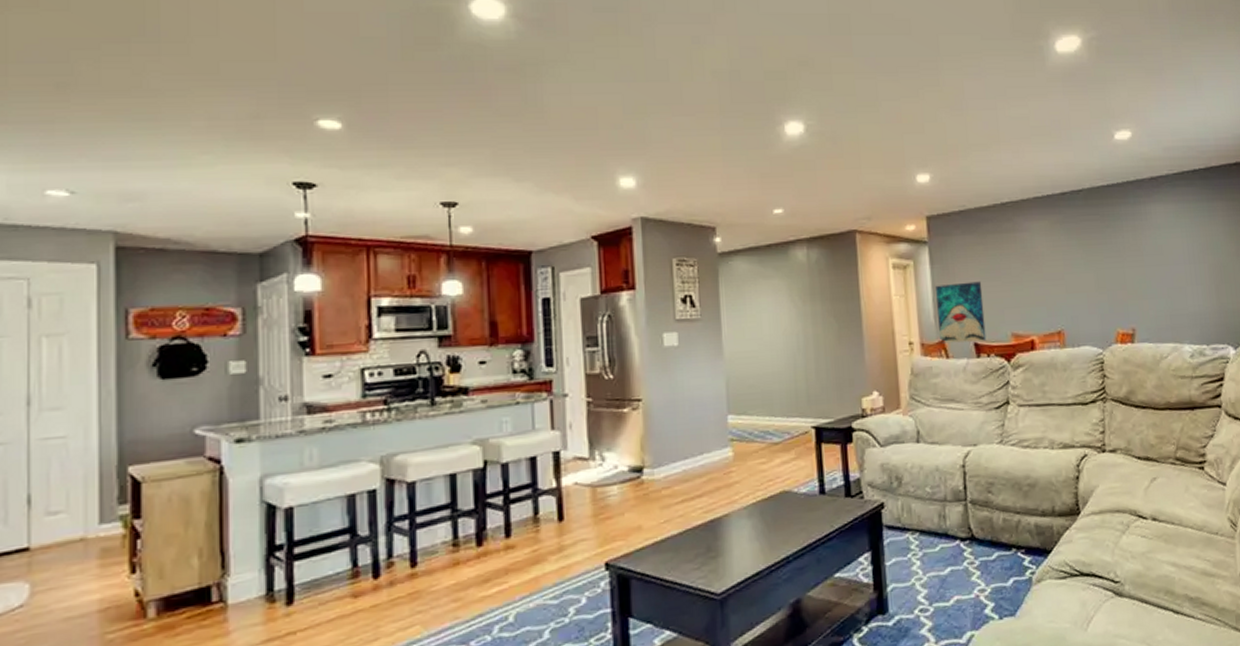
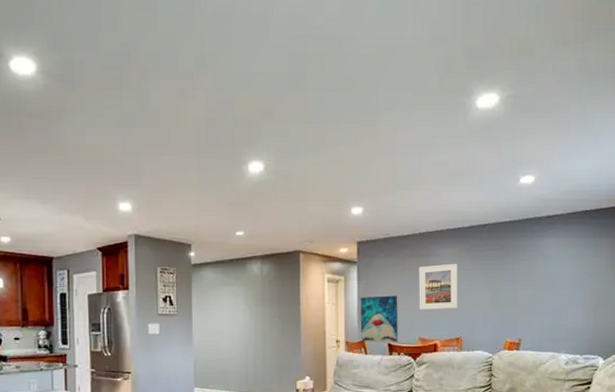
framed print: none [1004,238,1056,298] -> present [419,263,458,309]

